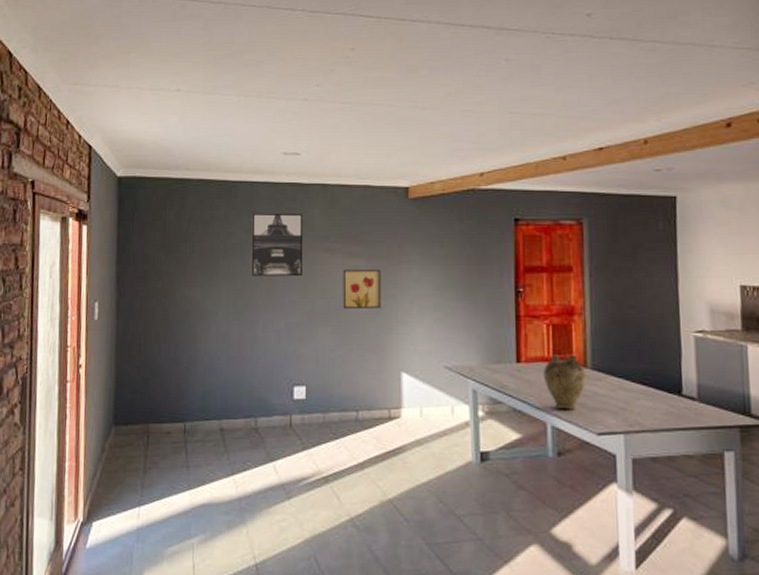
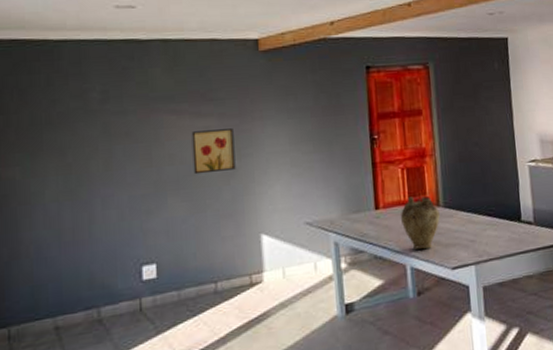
wall art: present [251,213,302,277] -> none [80,73,145,148]

